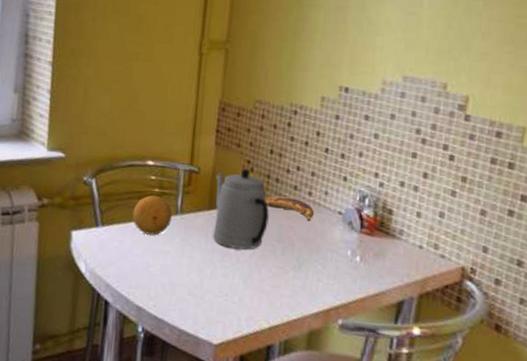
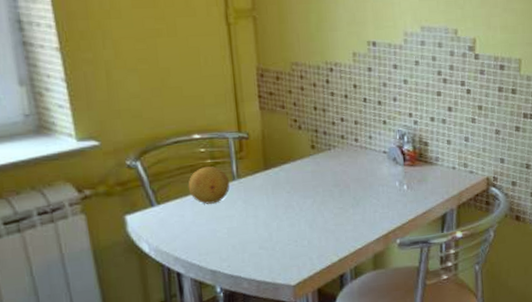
teapot: present [213,169,269,250] -> none [266,127,323,200]
banana: present [264,196,315,222] -> none [315,146,363,165]

